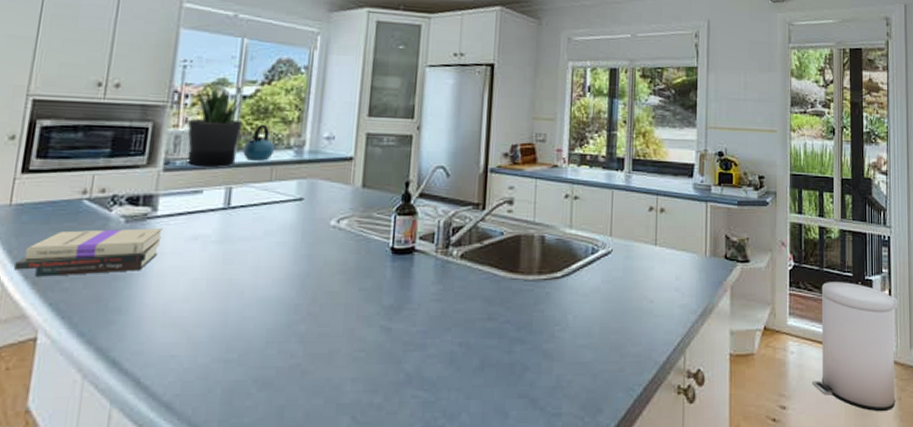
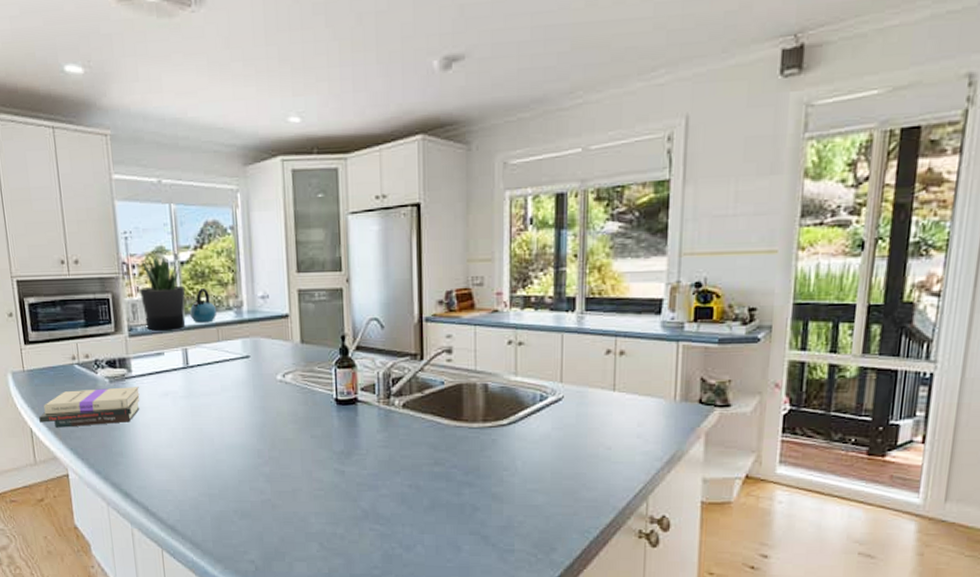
pedal bin: present [812,282,898,411] -> none [803,427,934,566]

